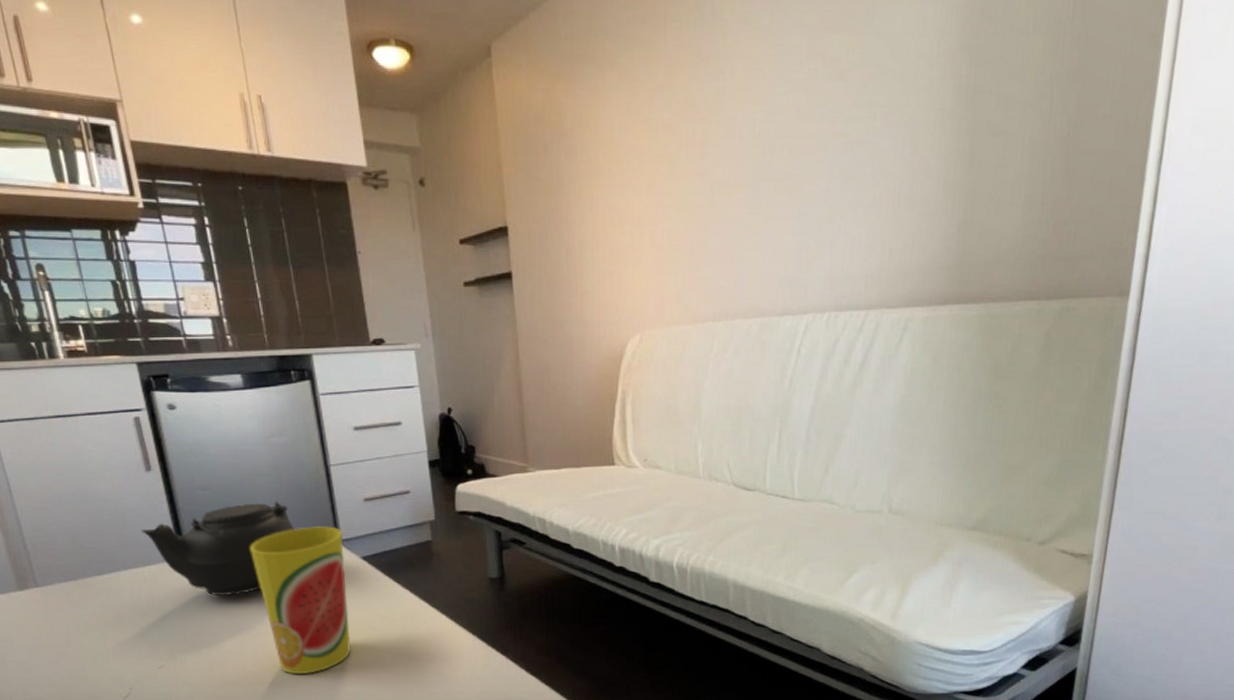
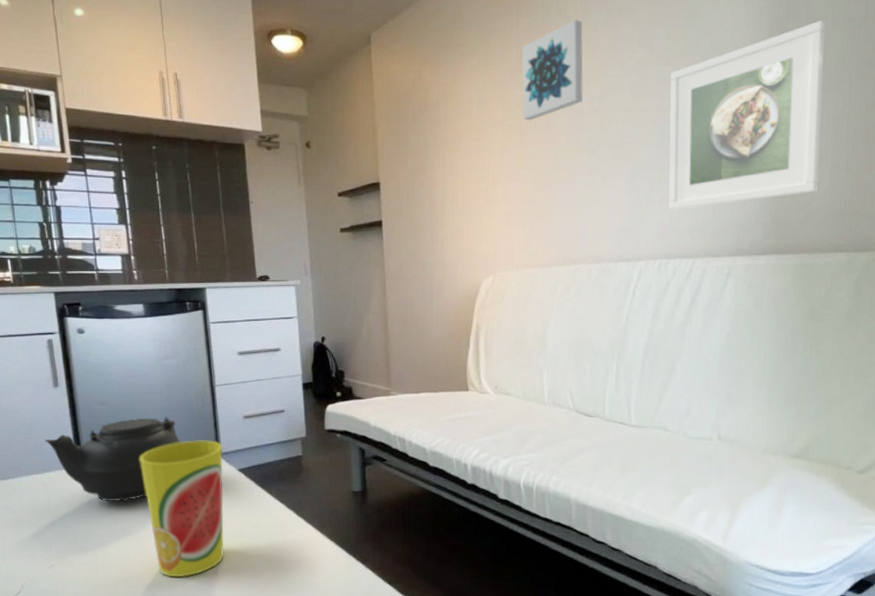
wall art: none [670,23,743,150] -> present [521,19,583,121]
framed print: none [839,21,1025,255] -> present [668,20,825,211]

